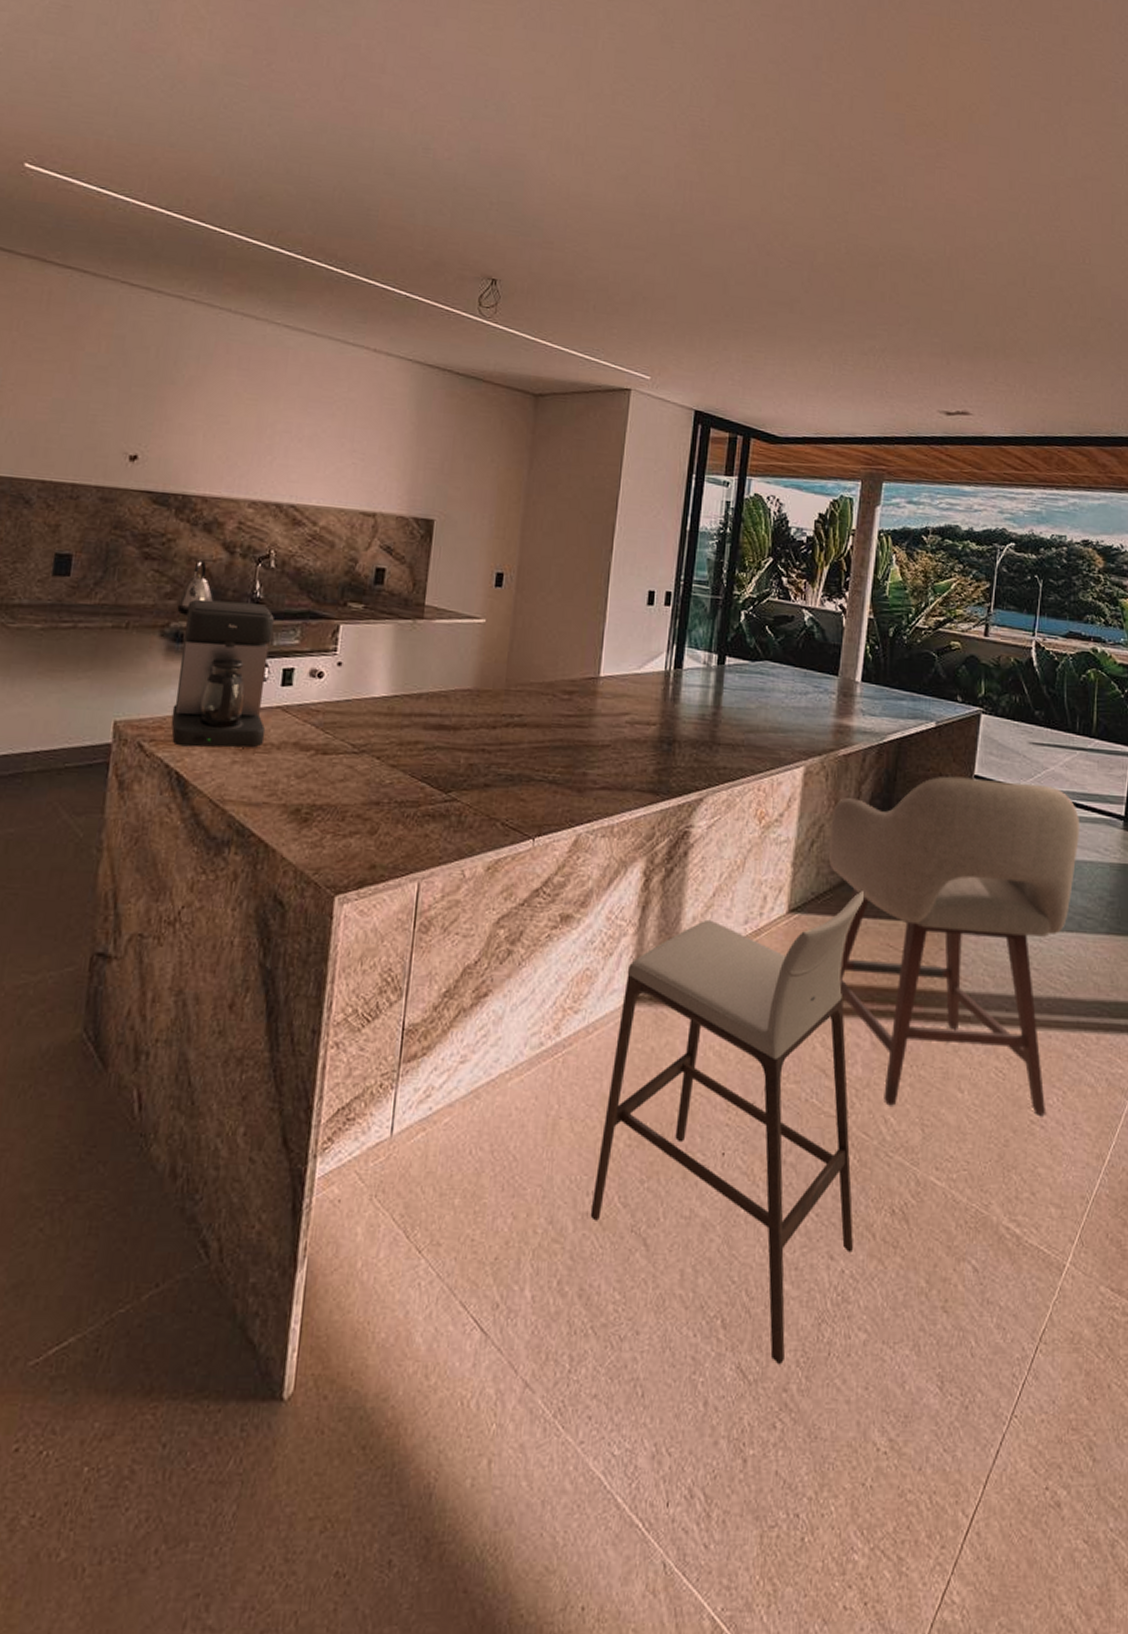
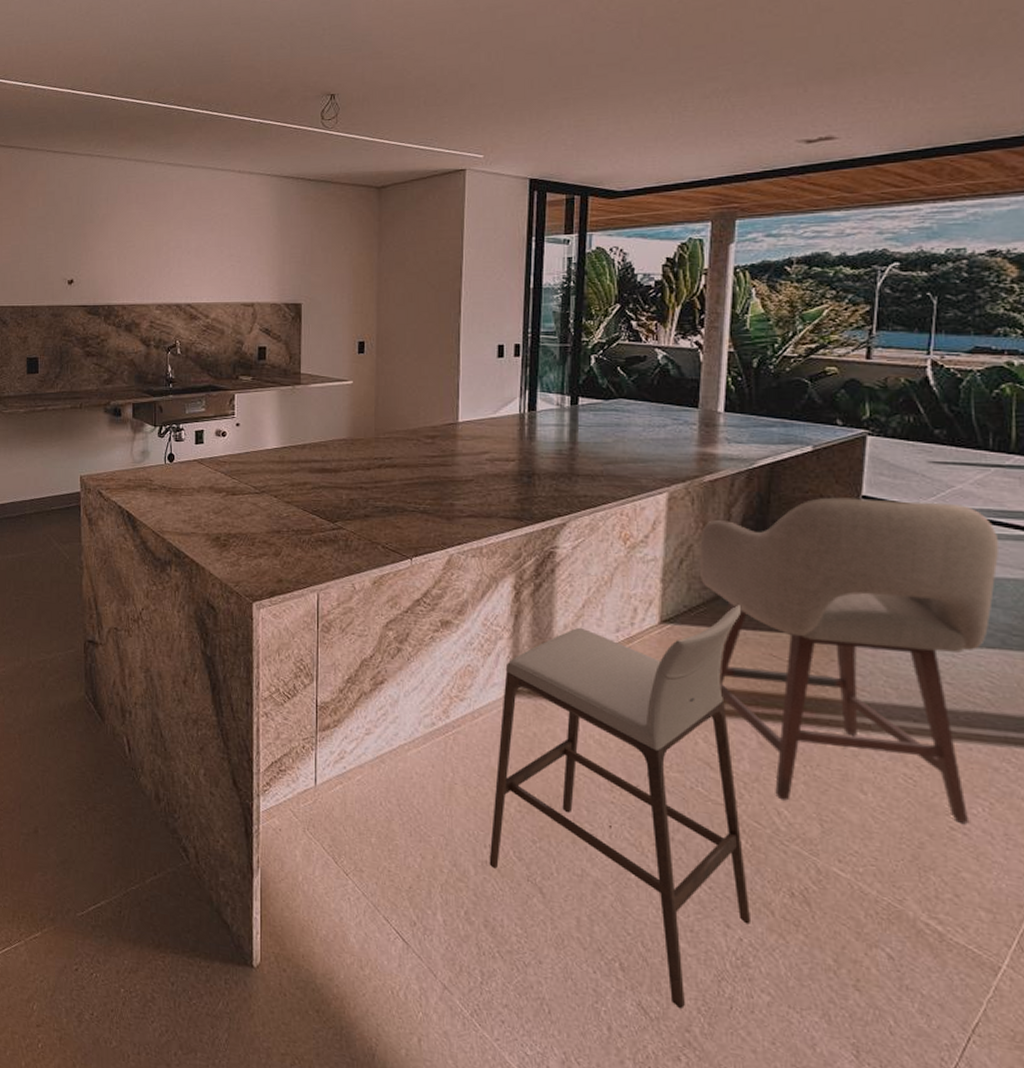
coffee maker: present [171,599,274,748] -> none [119,382,187,493]
kettle: present [176,559,213,616] -> none [113,352,138,396]

